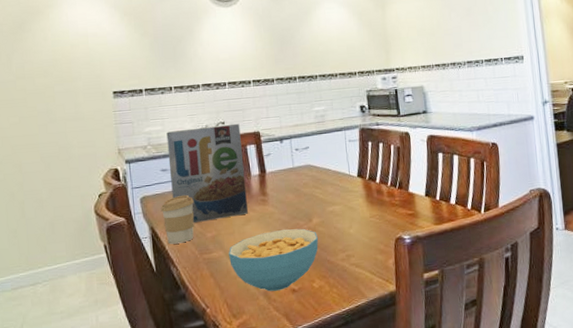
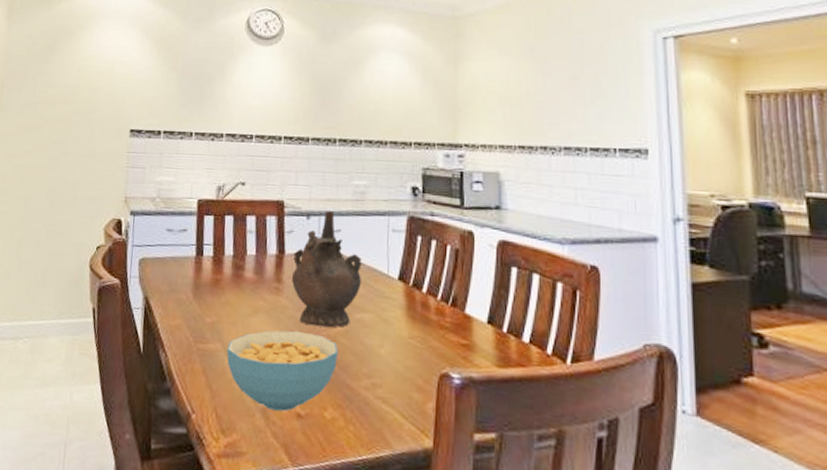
coffee cup: present [160,194,194,244] -> none [159,264,197,324]
cereal box: present [166,123,248,222] -> none [174,184,262,303]
ceremonial vessel: none [273,134,330,223] -> present [291,211,362,328]

